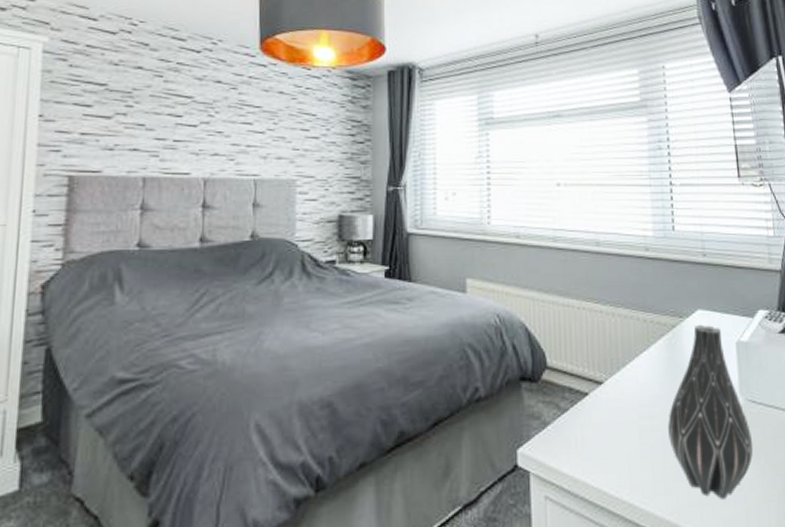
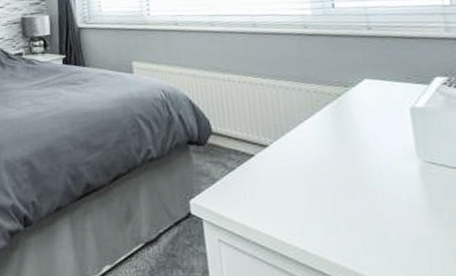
vase: present [668,324,754,501] -> none [337,92,435,252]

